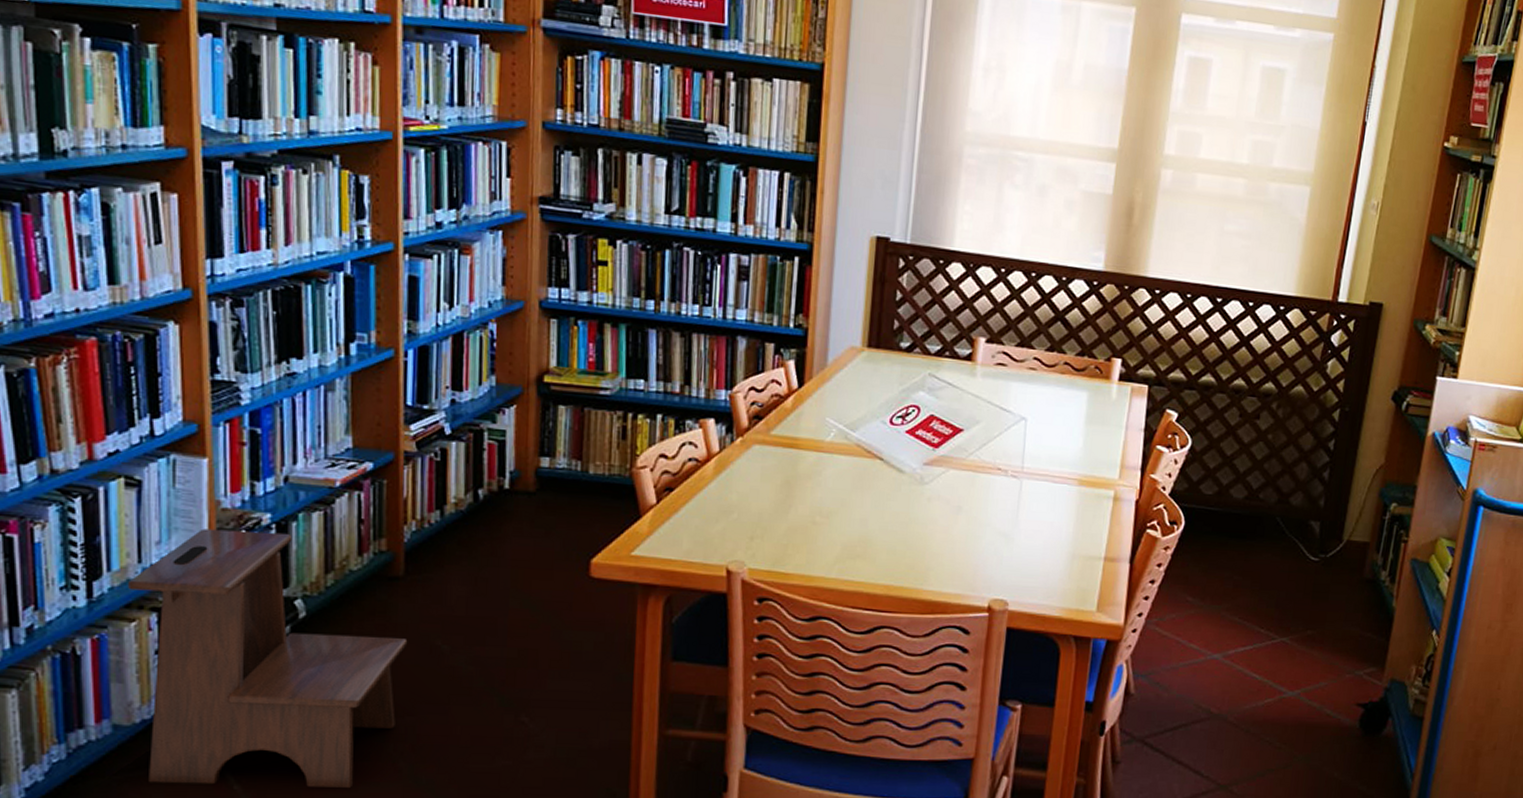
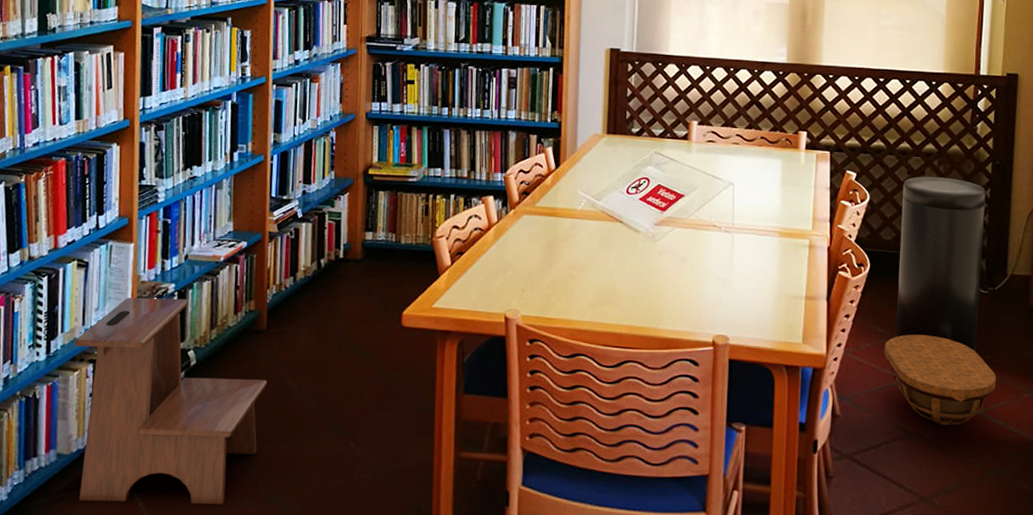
basket: none [1191,605,1317,707] -> present [884,334,996,425]
pedal bin: none [1206,421,1329,626] -> present [895,176,986,352]

